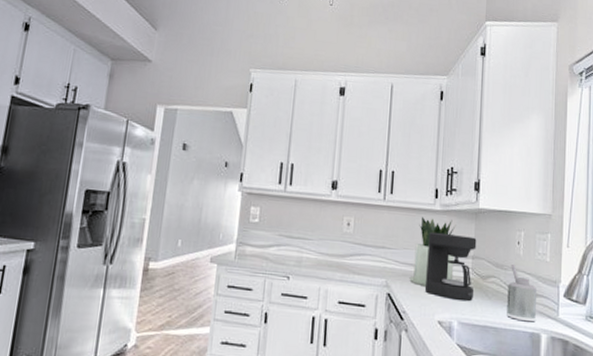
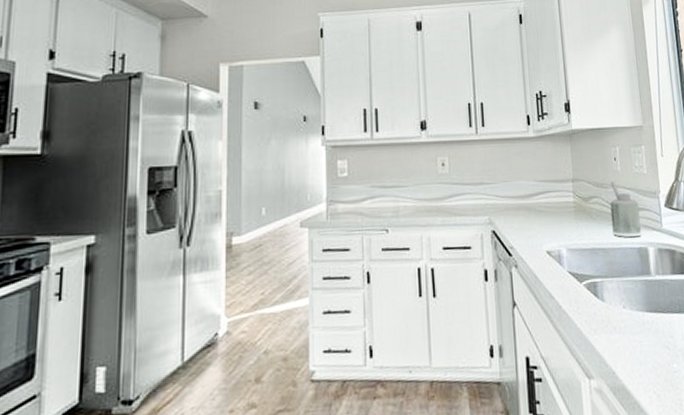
planter: present [409,217,456,287] -> none [512,145,556,218]
coffee maker: present [424,231,477,302] -> none [526,159,578,227]

